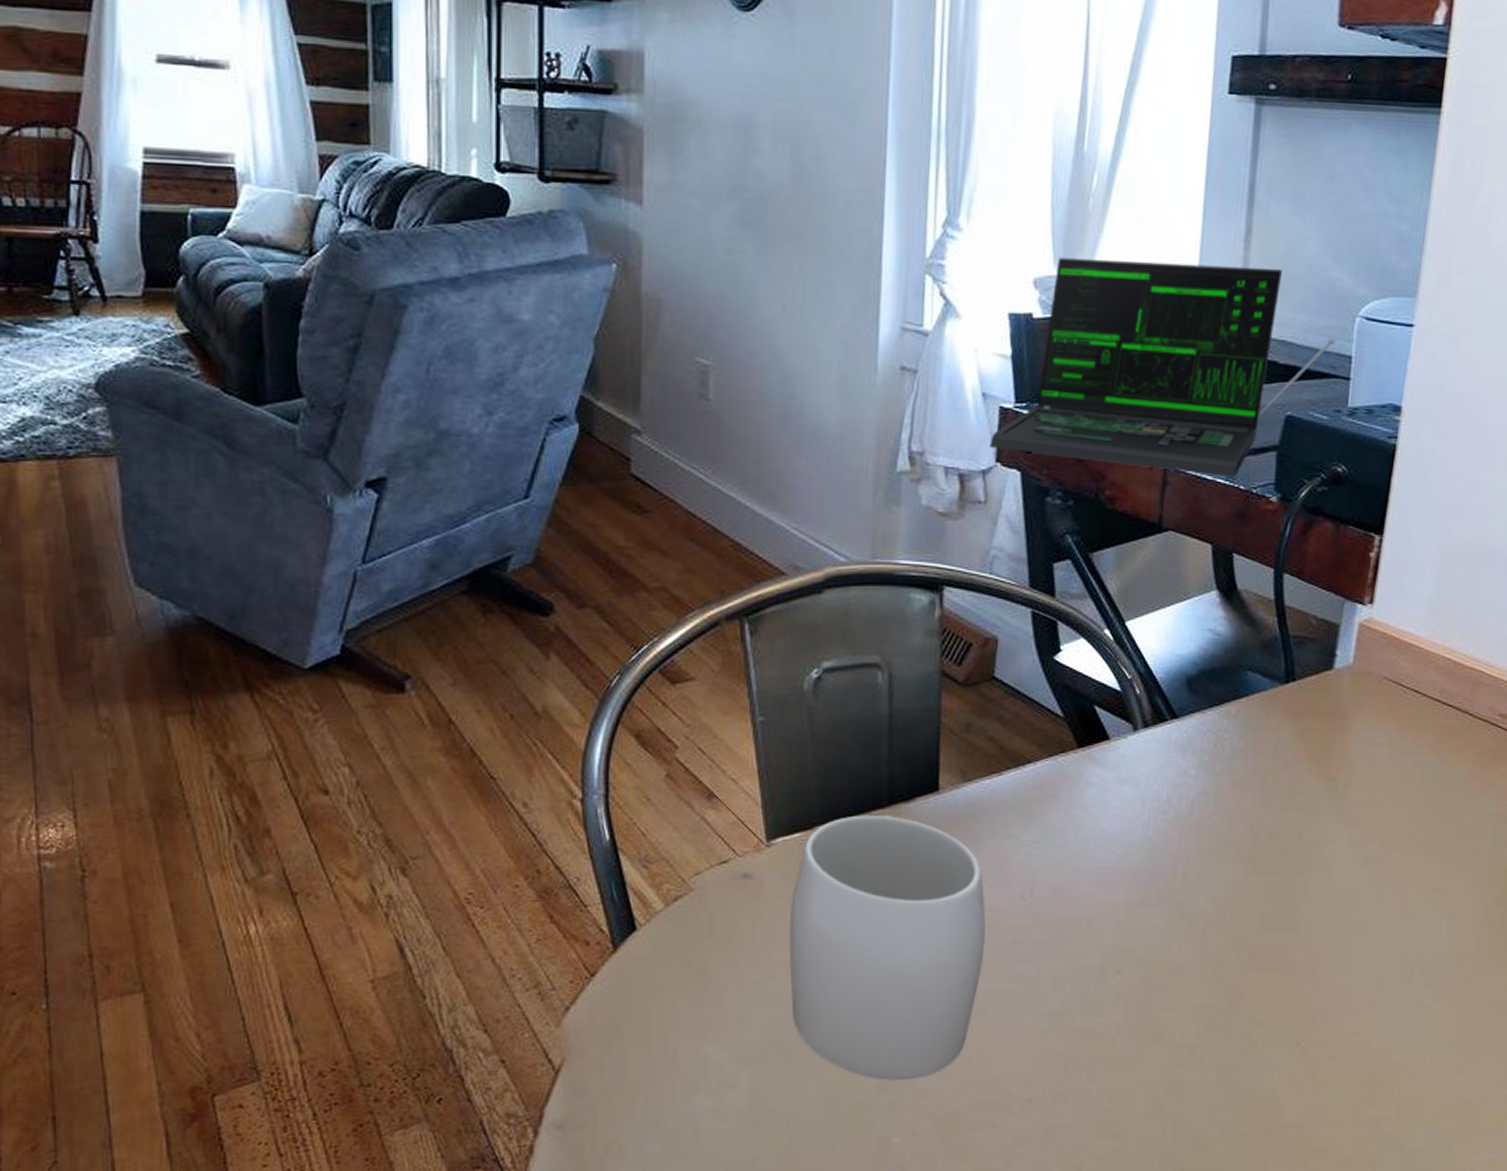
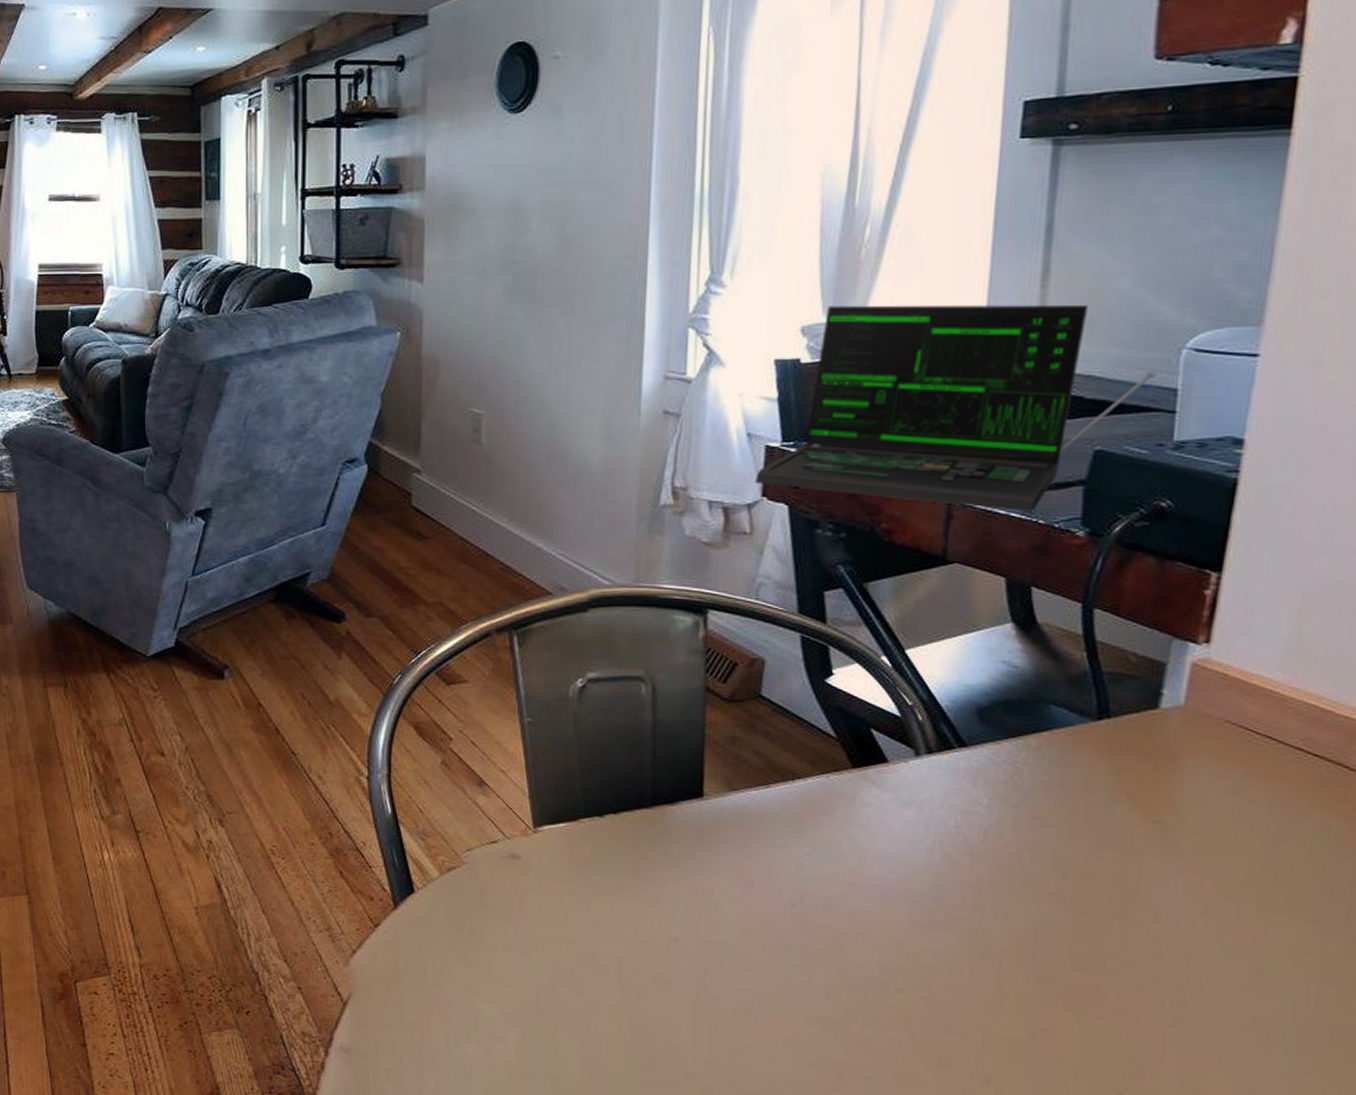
mug: present [789,814,986,1081] -> none [554,812,753,1062]

